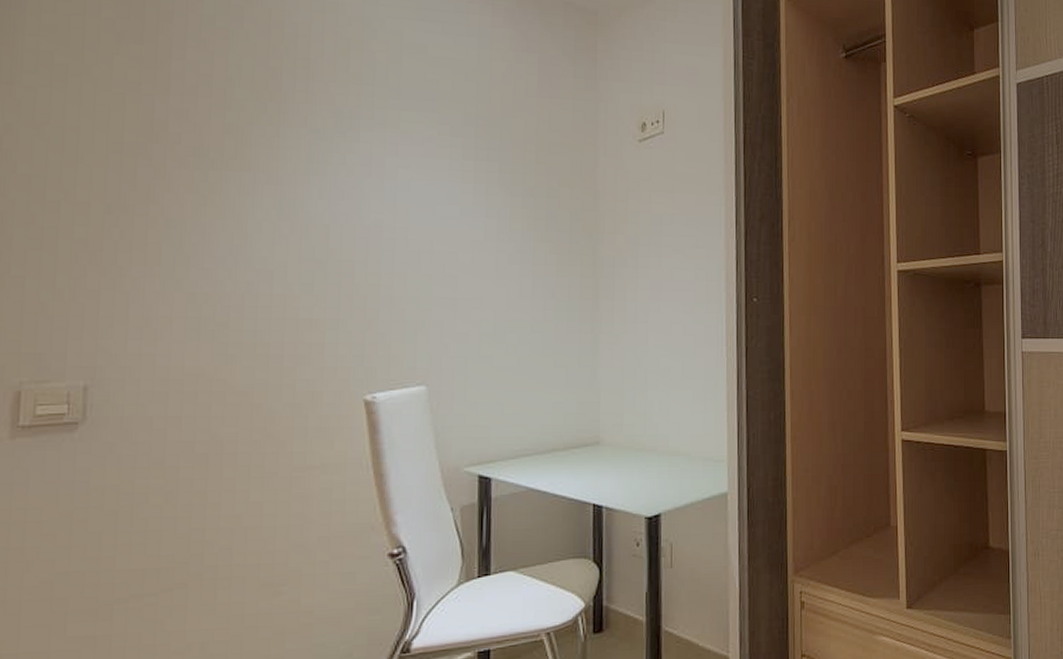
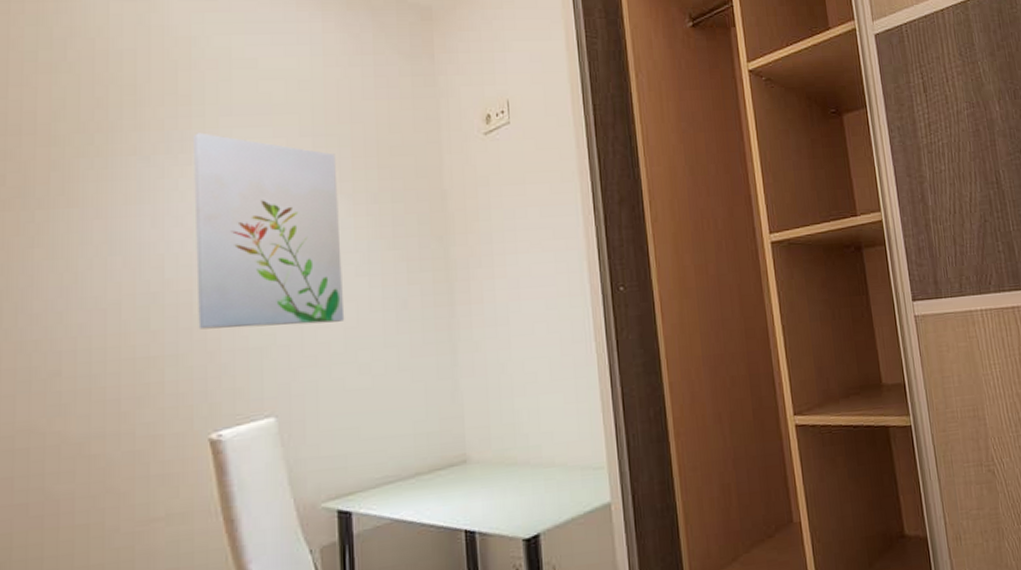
wall art: none [359,111,497,304] -> present [192,132,345,330]

